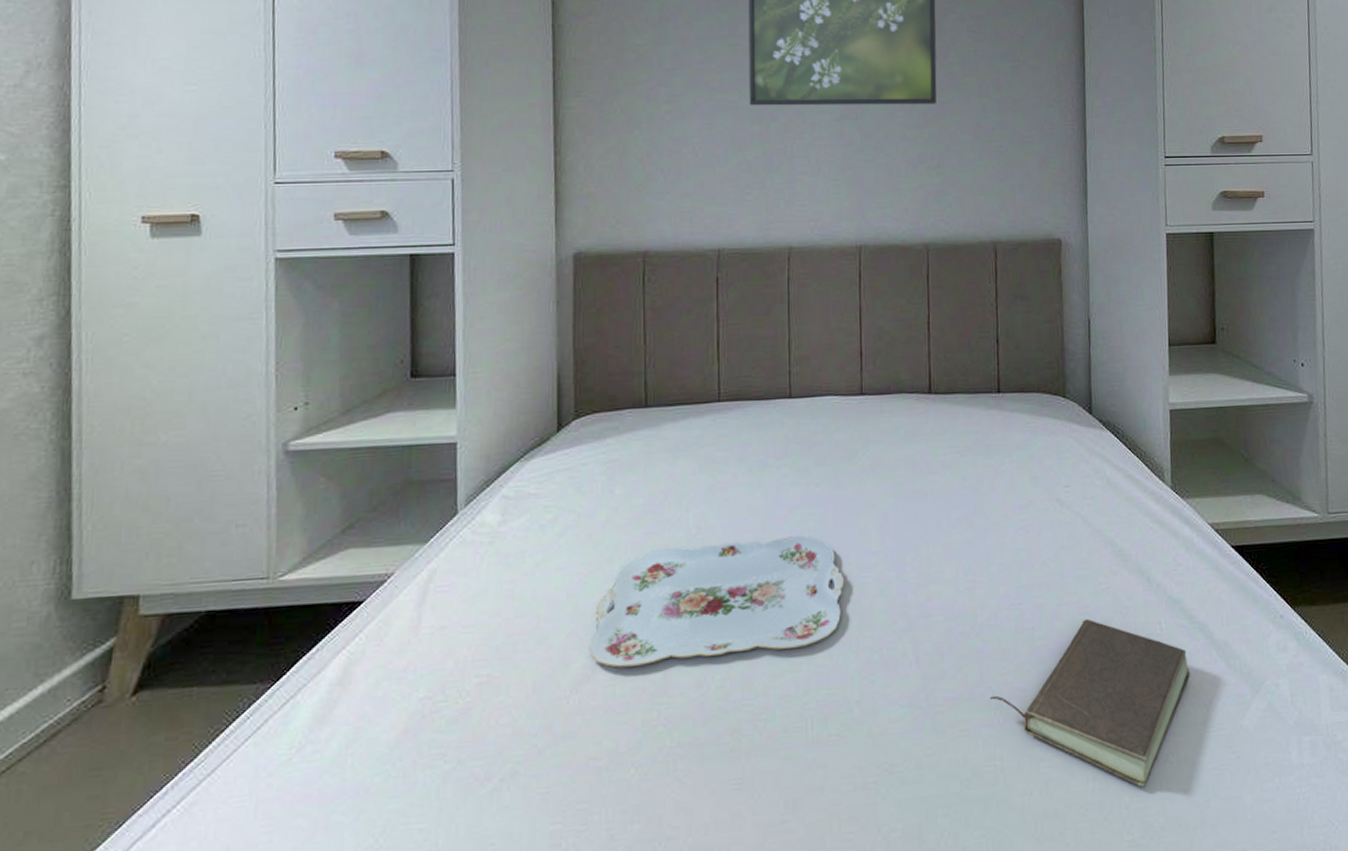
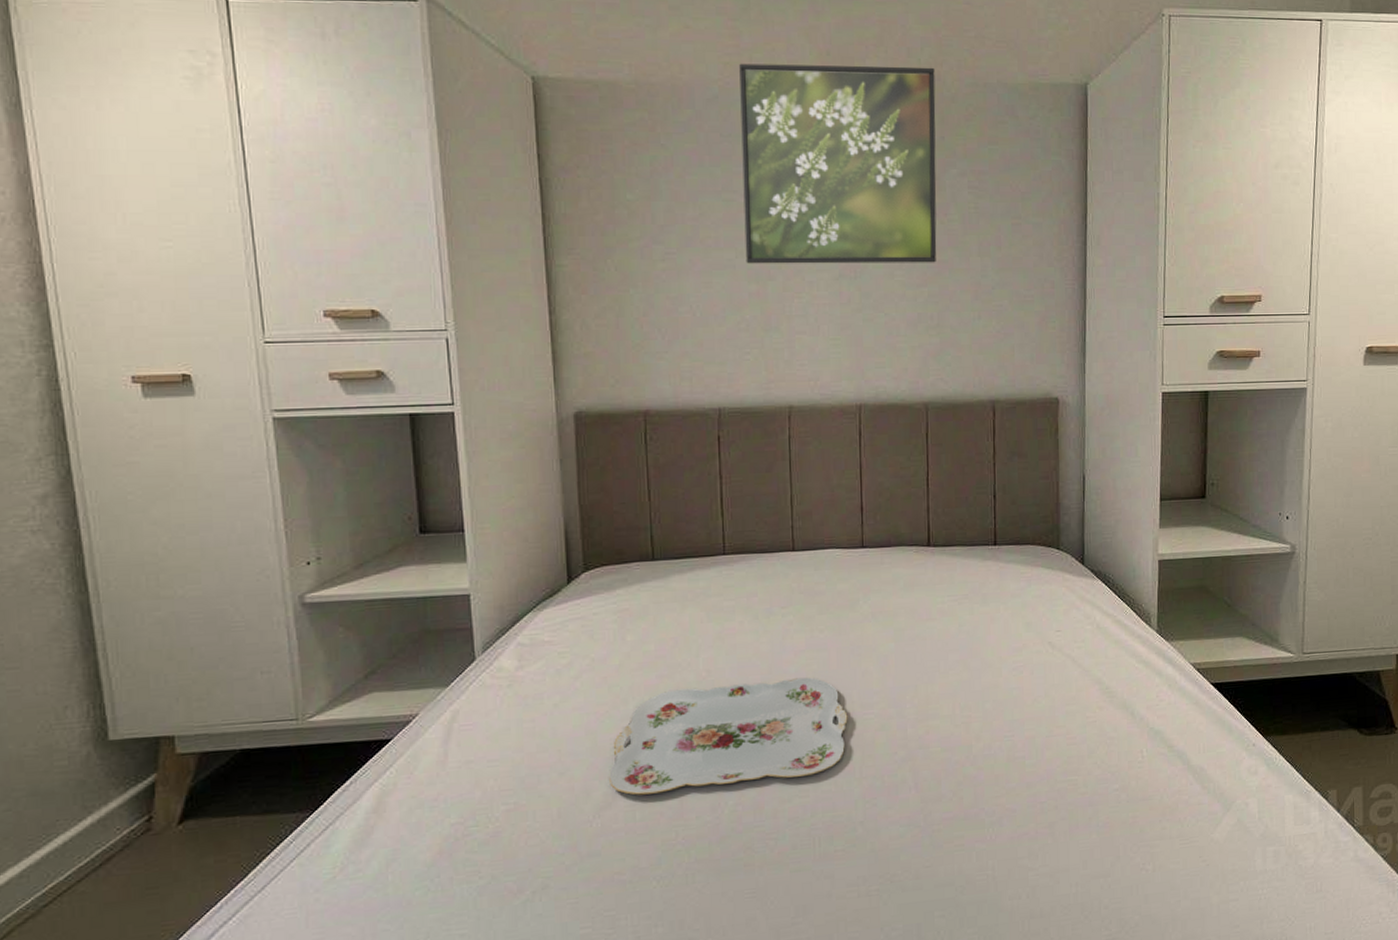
book: present [989,618,1191,787] -> none [982,748,1168,891]

